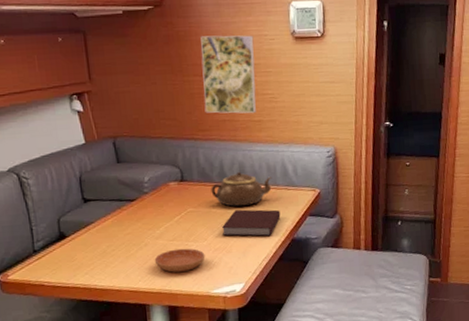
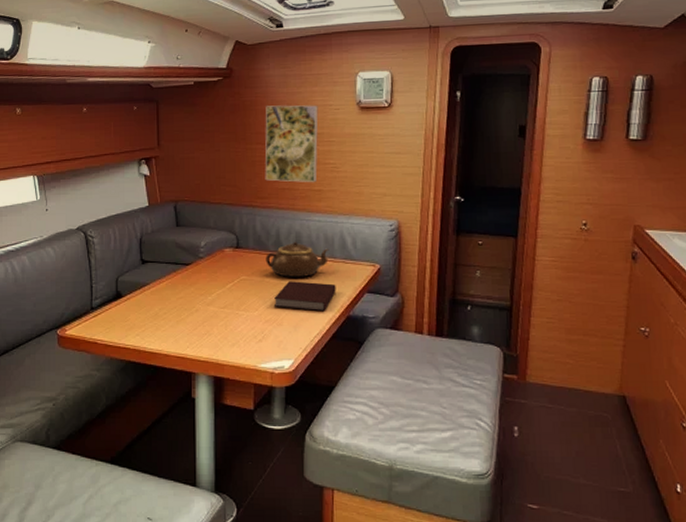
saucer: present [154,248,206,273] -> none [204,317,255,341]

